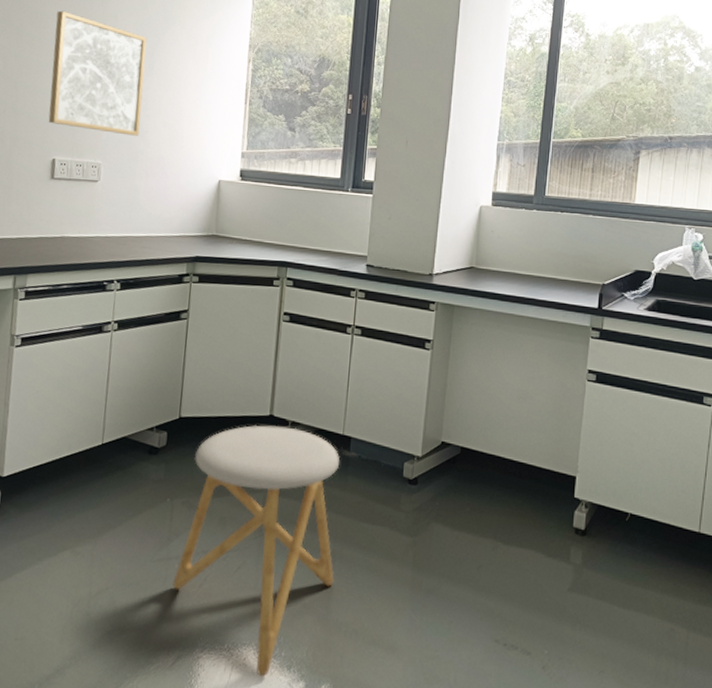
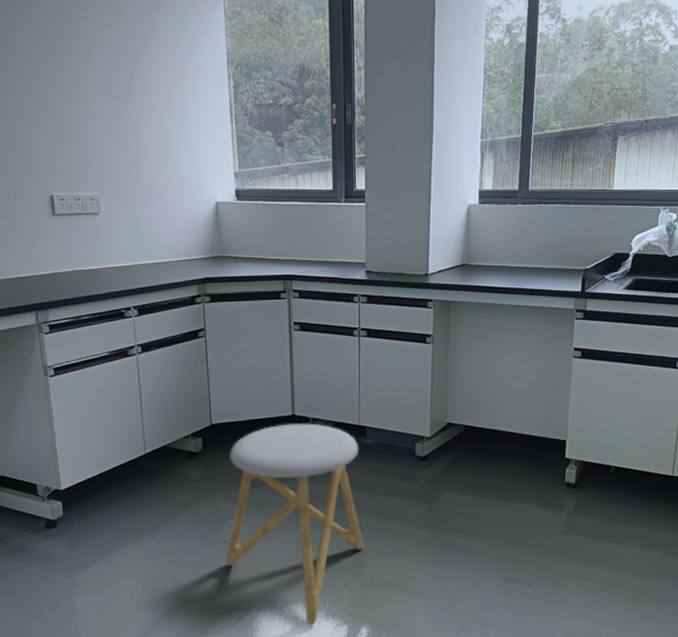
wall art: present [48,10,147,136] -> none [26,38,131,165]

